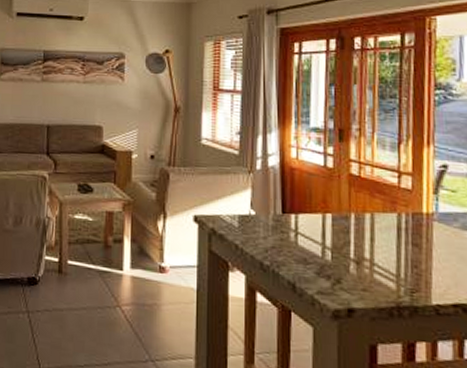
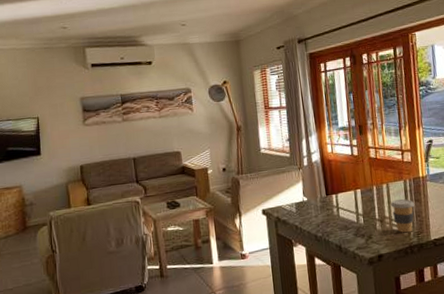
coffee cup: none [374,237,412,287] -> present [390,199,415,233]

